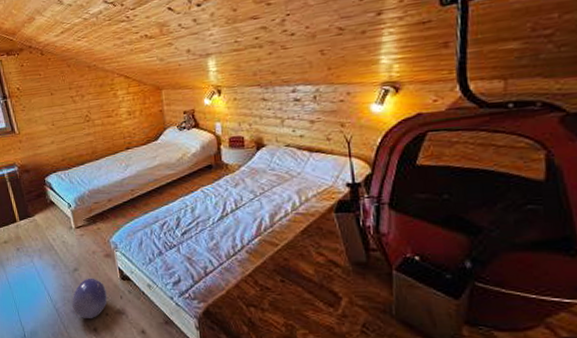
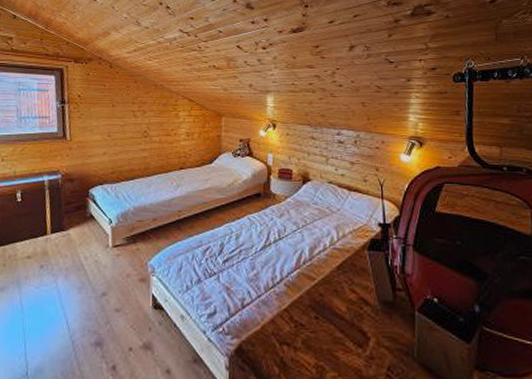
ball: present [72,278,108,320] -> none [92,304,136,355]

